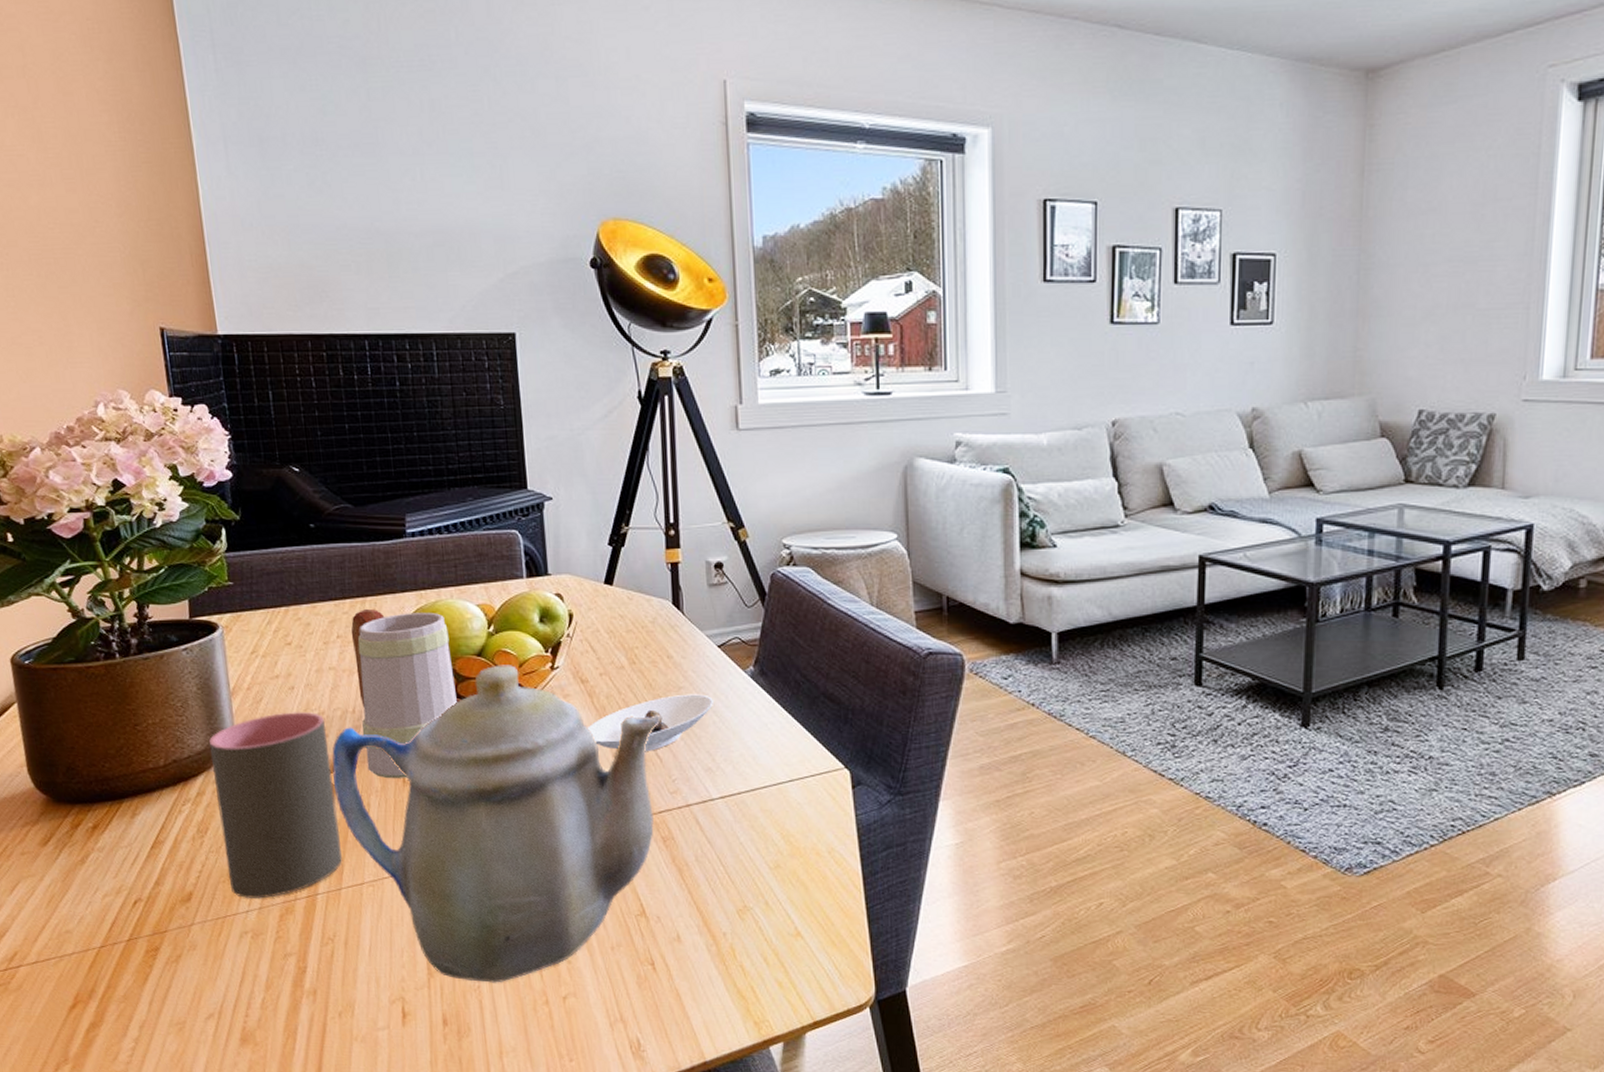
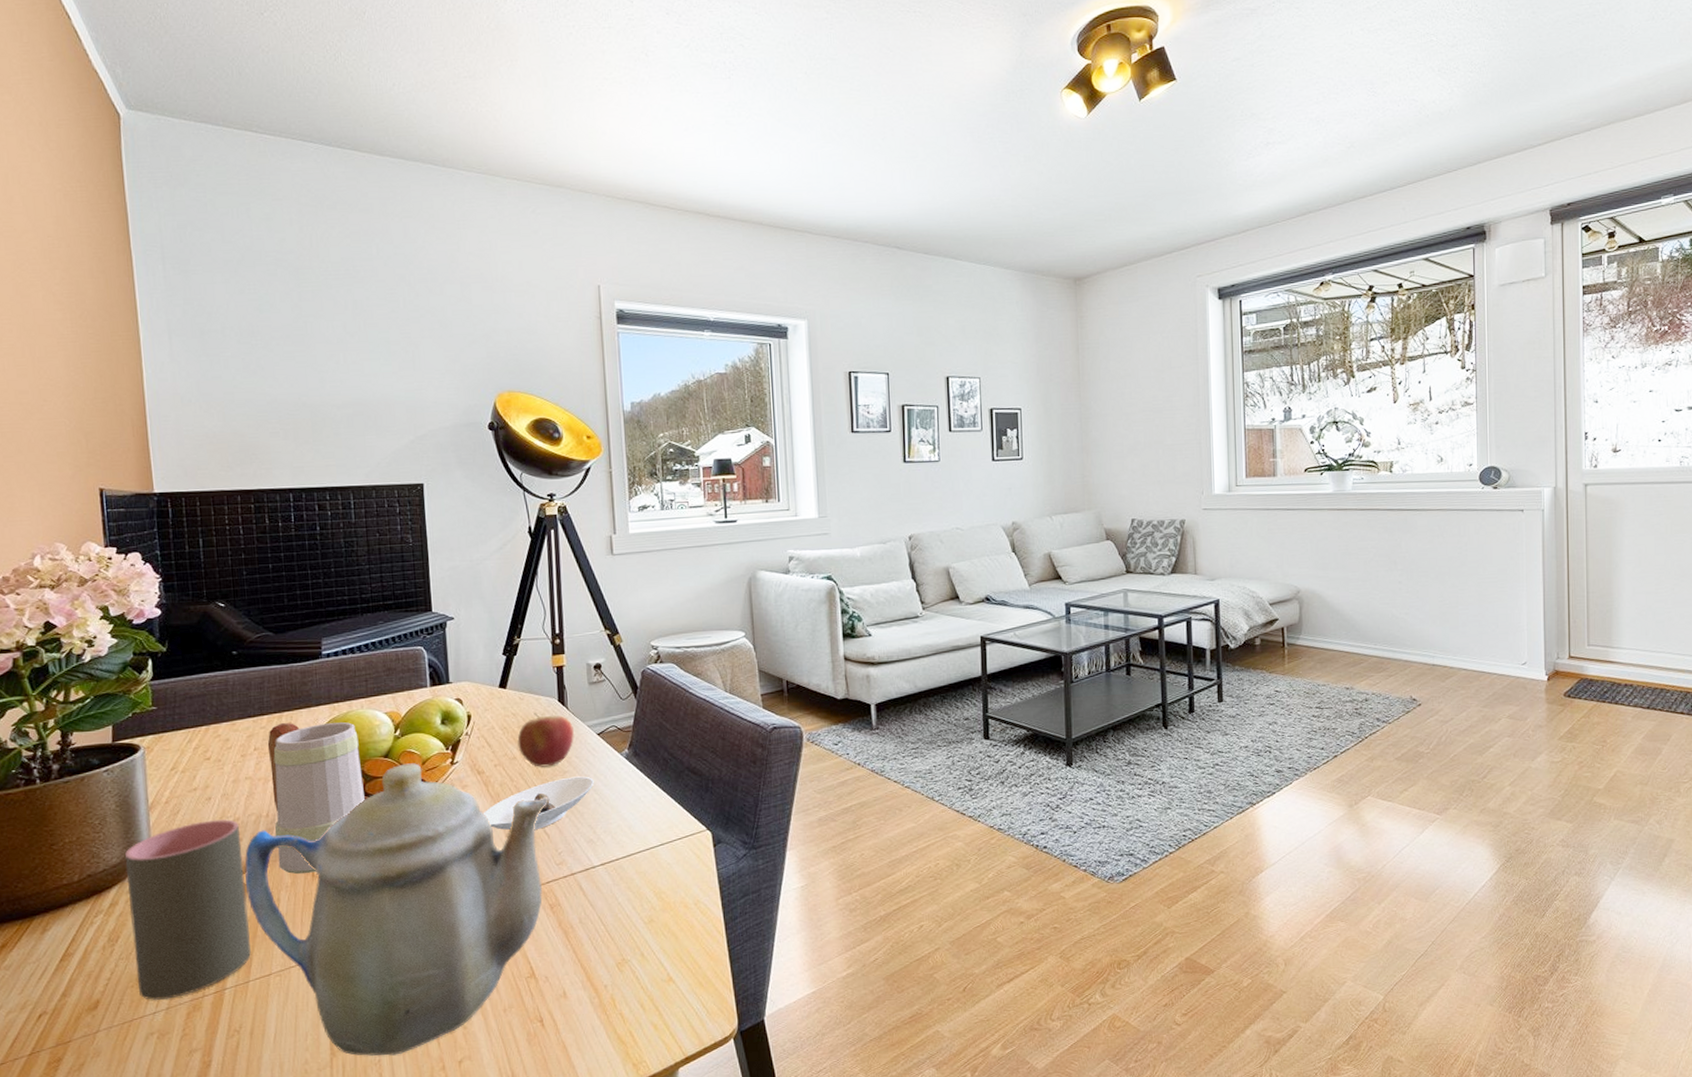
apple: none [625,616,691,680] -> present [517,713,574,767]

